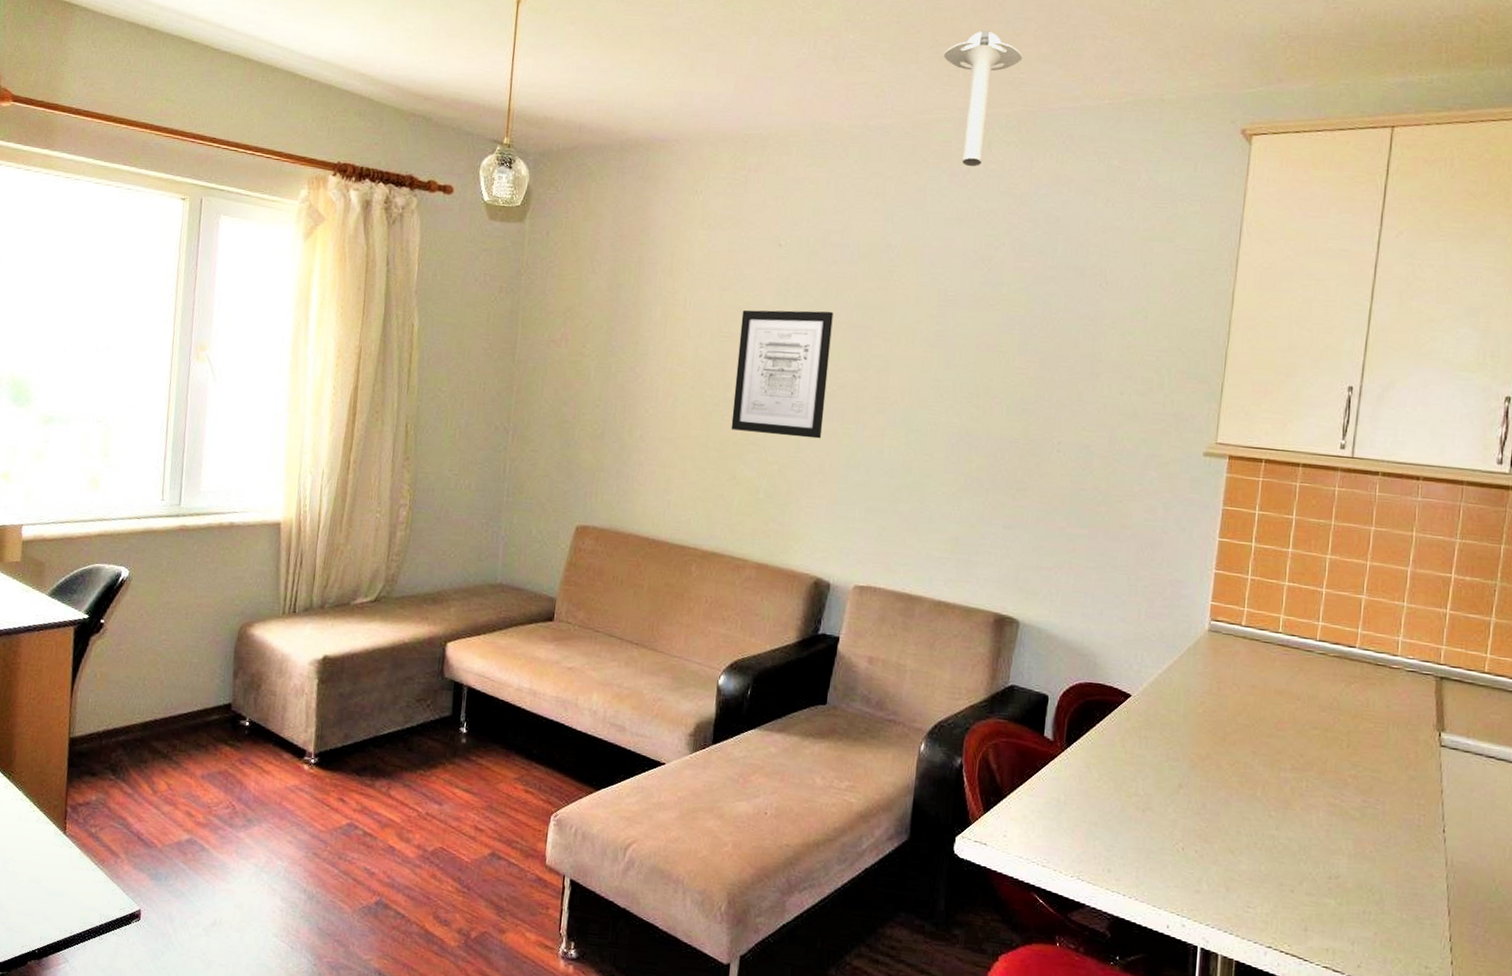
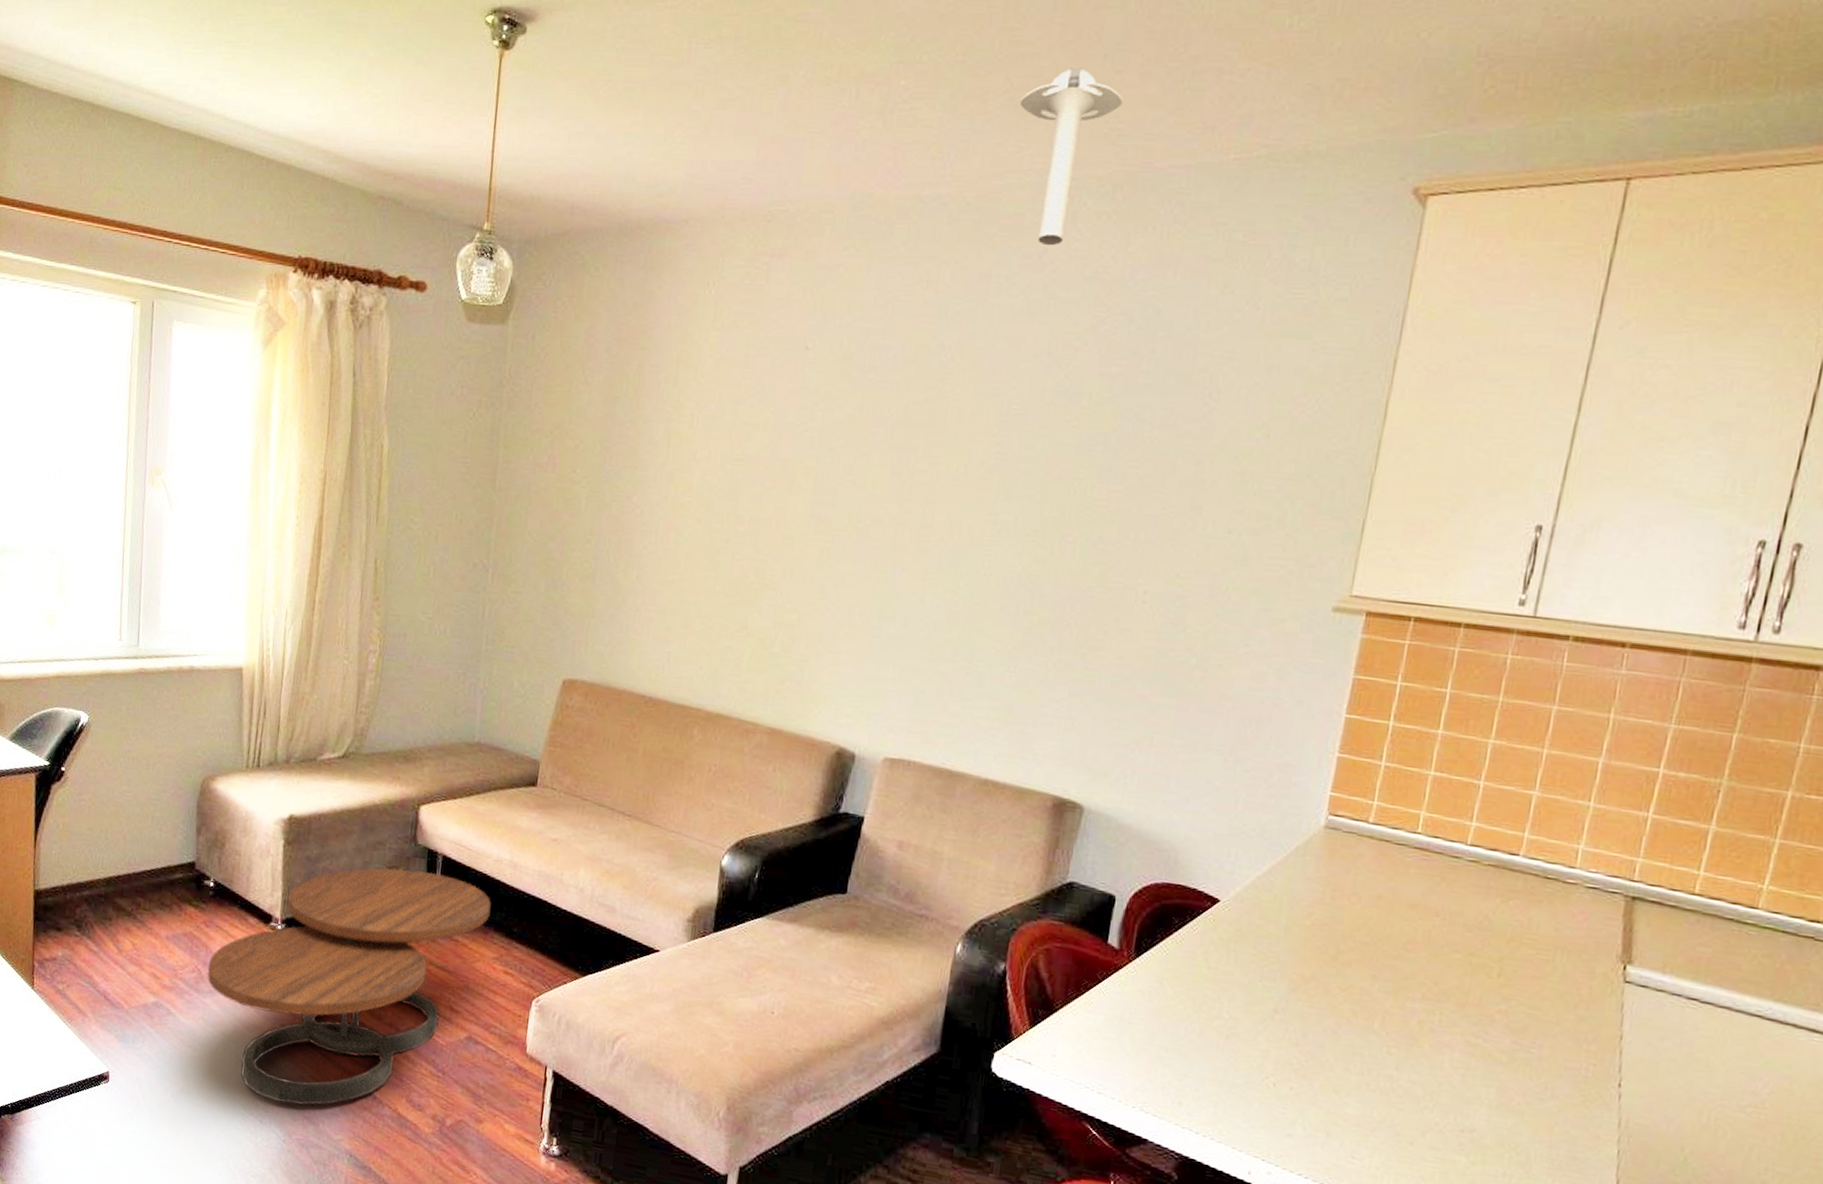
coffee table: none [241,701,513,929] -> present [207,868,491,1106]
wall art: present [731,310,833,439] -> none [742,427,870,583]

